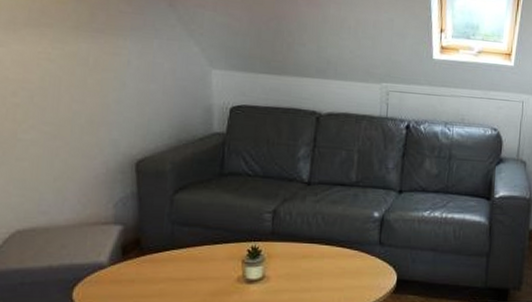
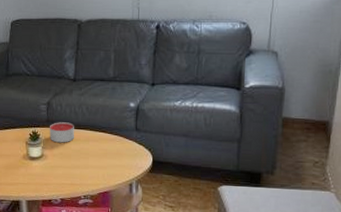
candle: none [274,234,307,261] -> present [50,122,75,143]

